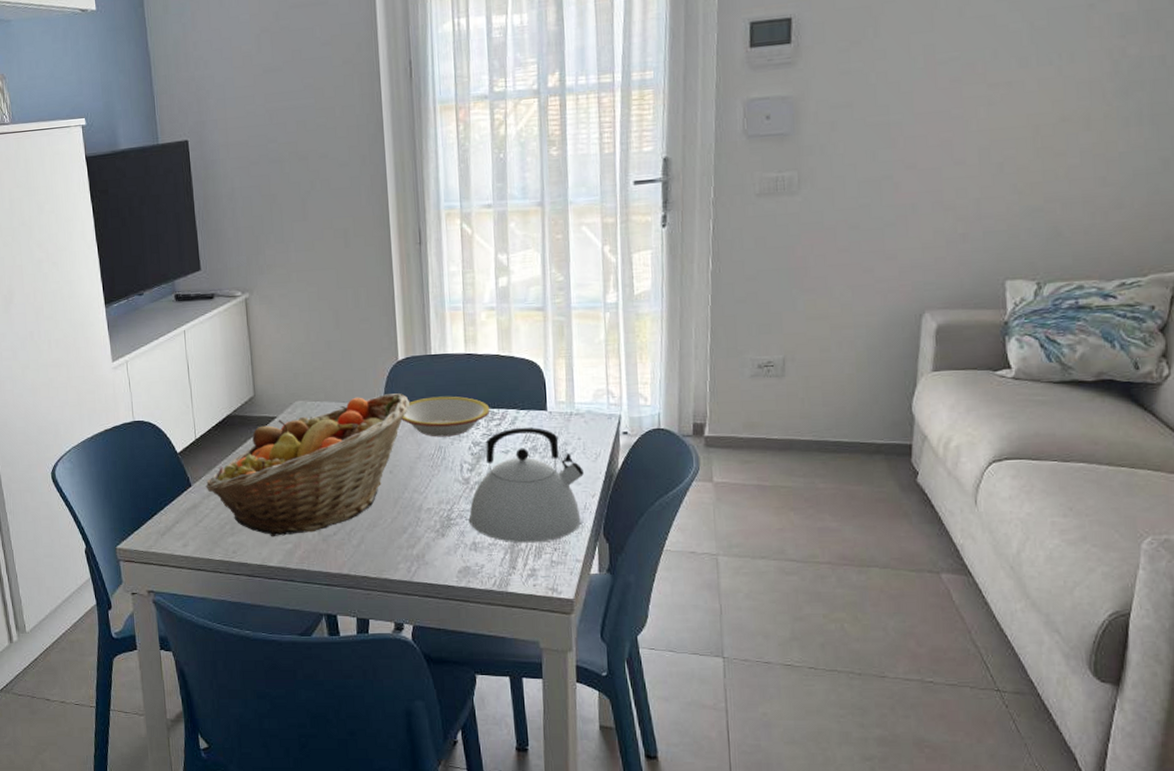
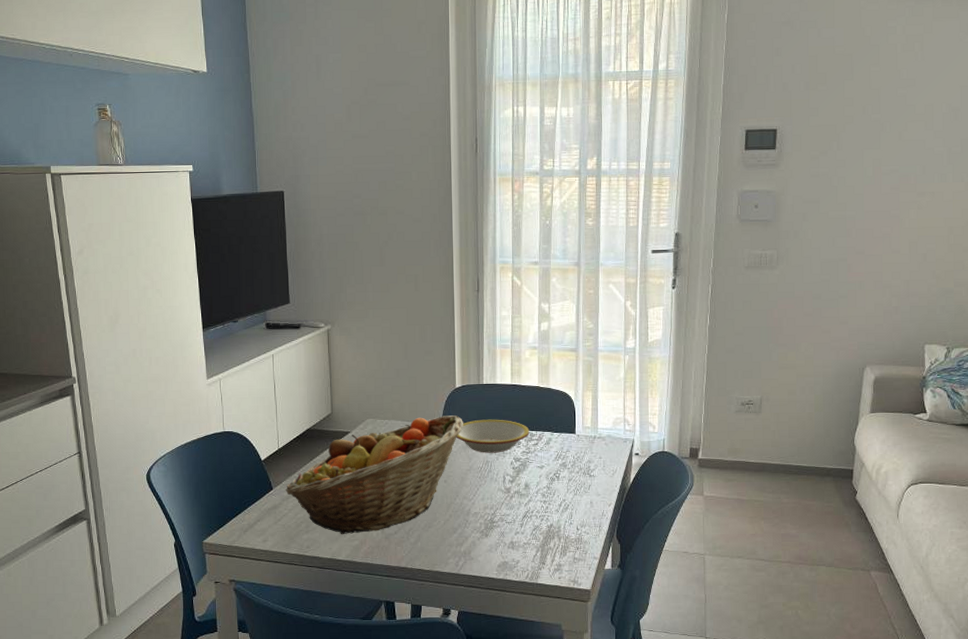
kettle: present [468,427,584,543] -> none [508,447,603,543]

